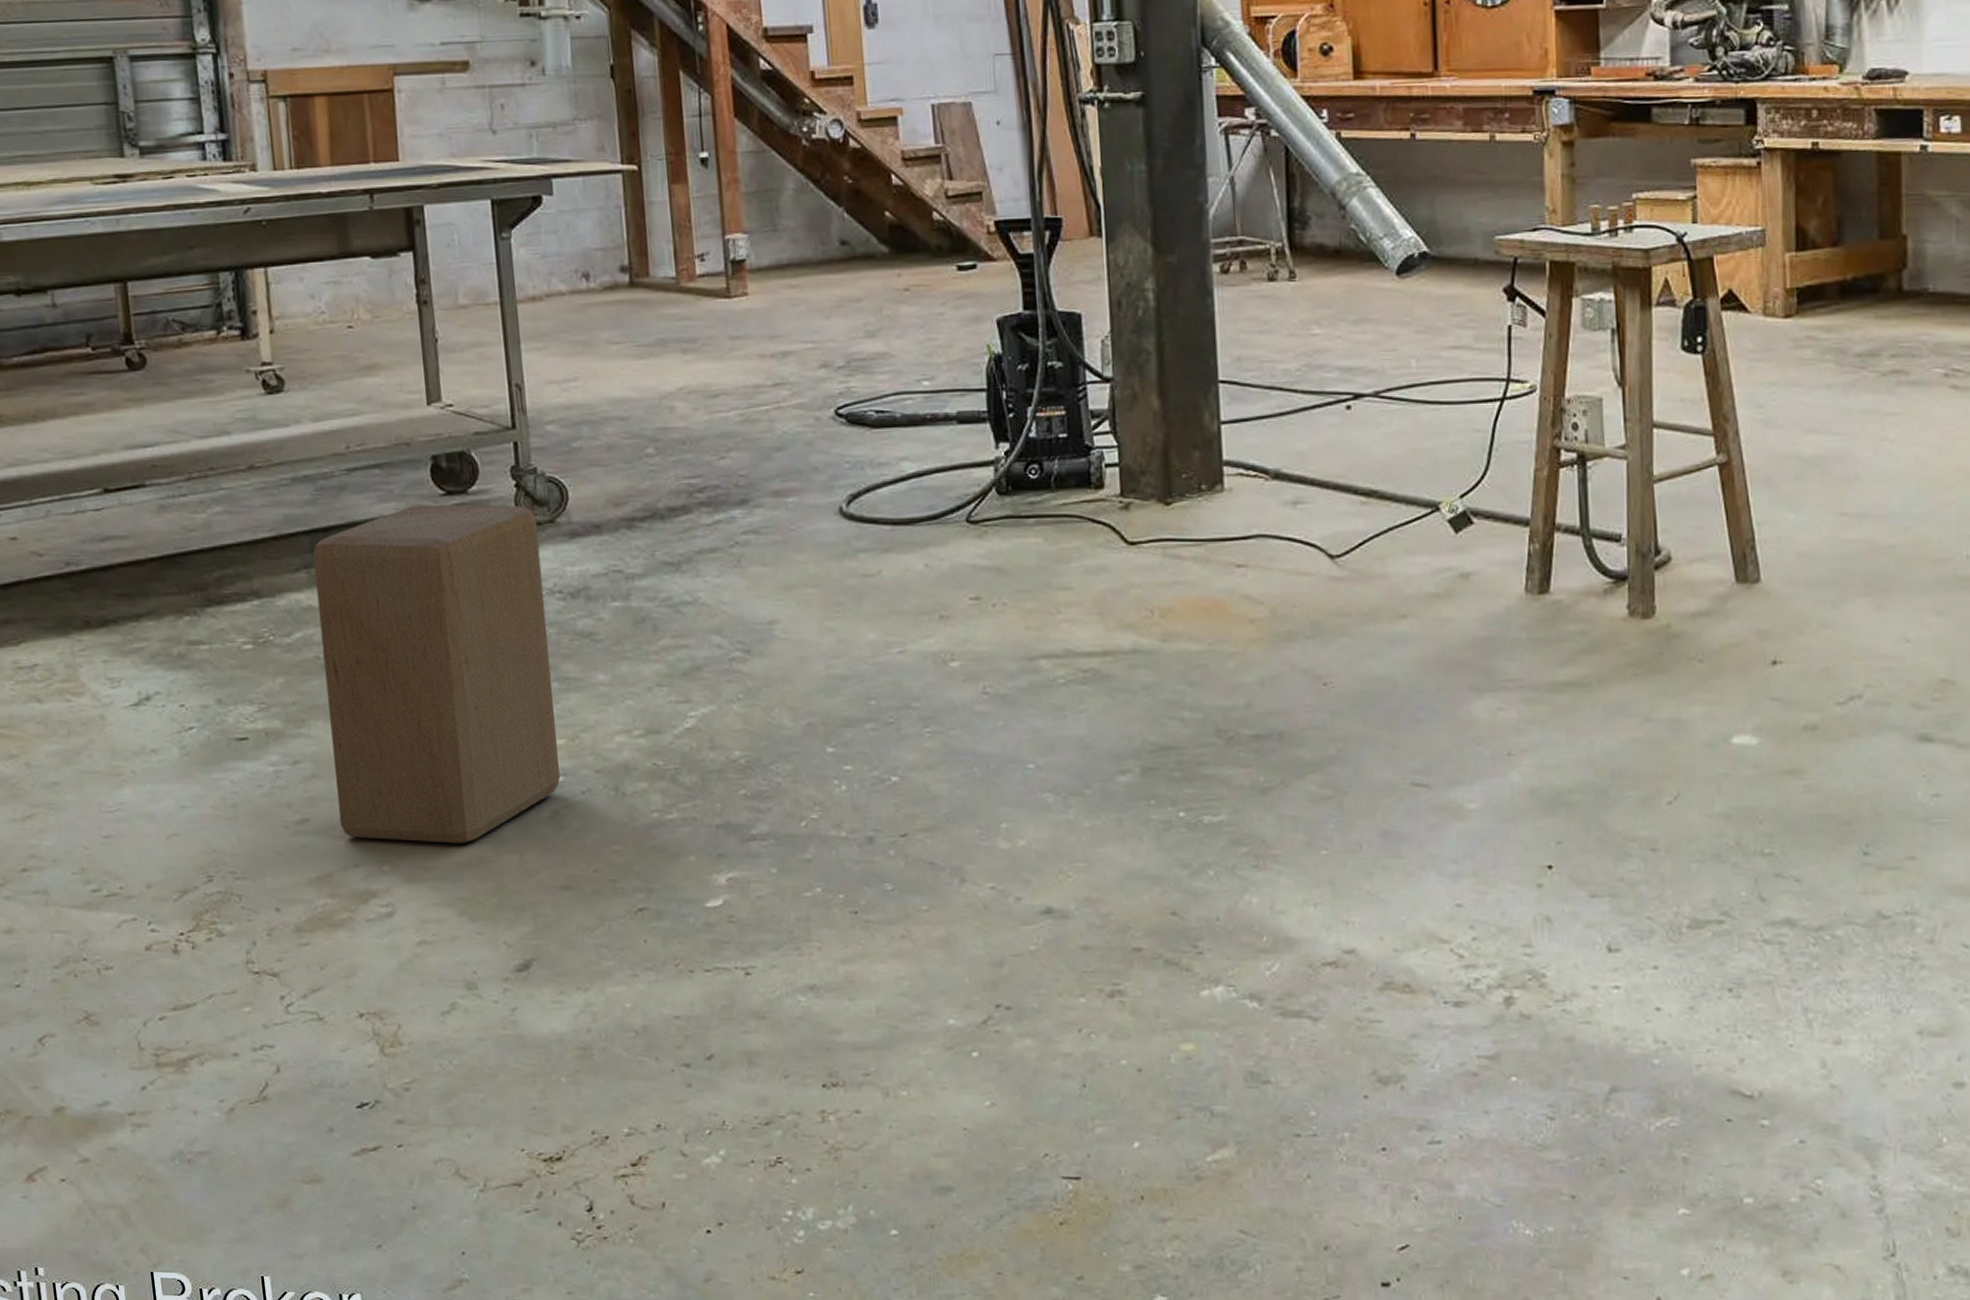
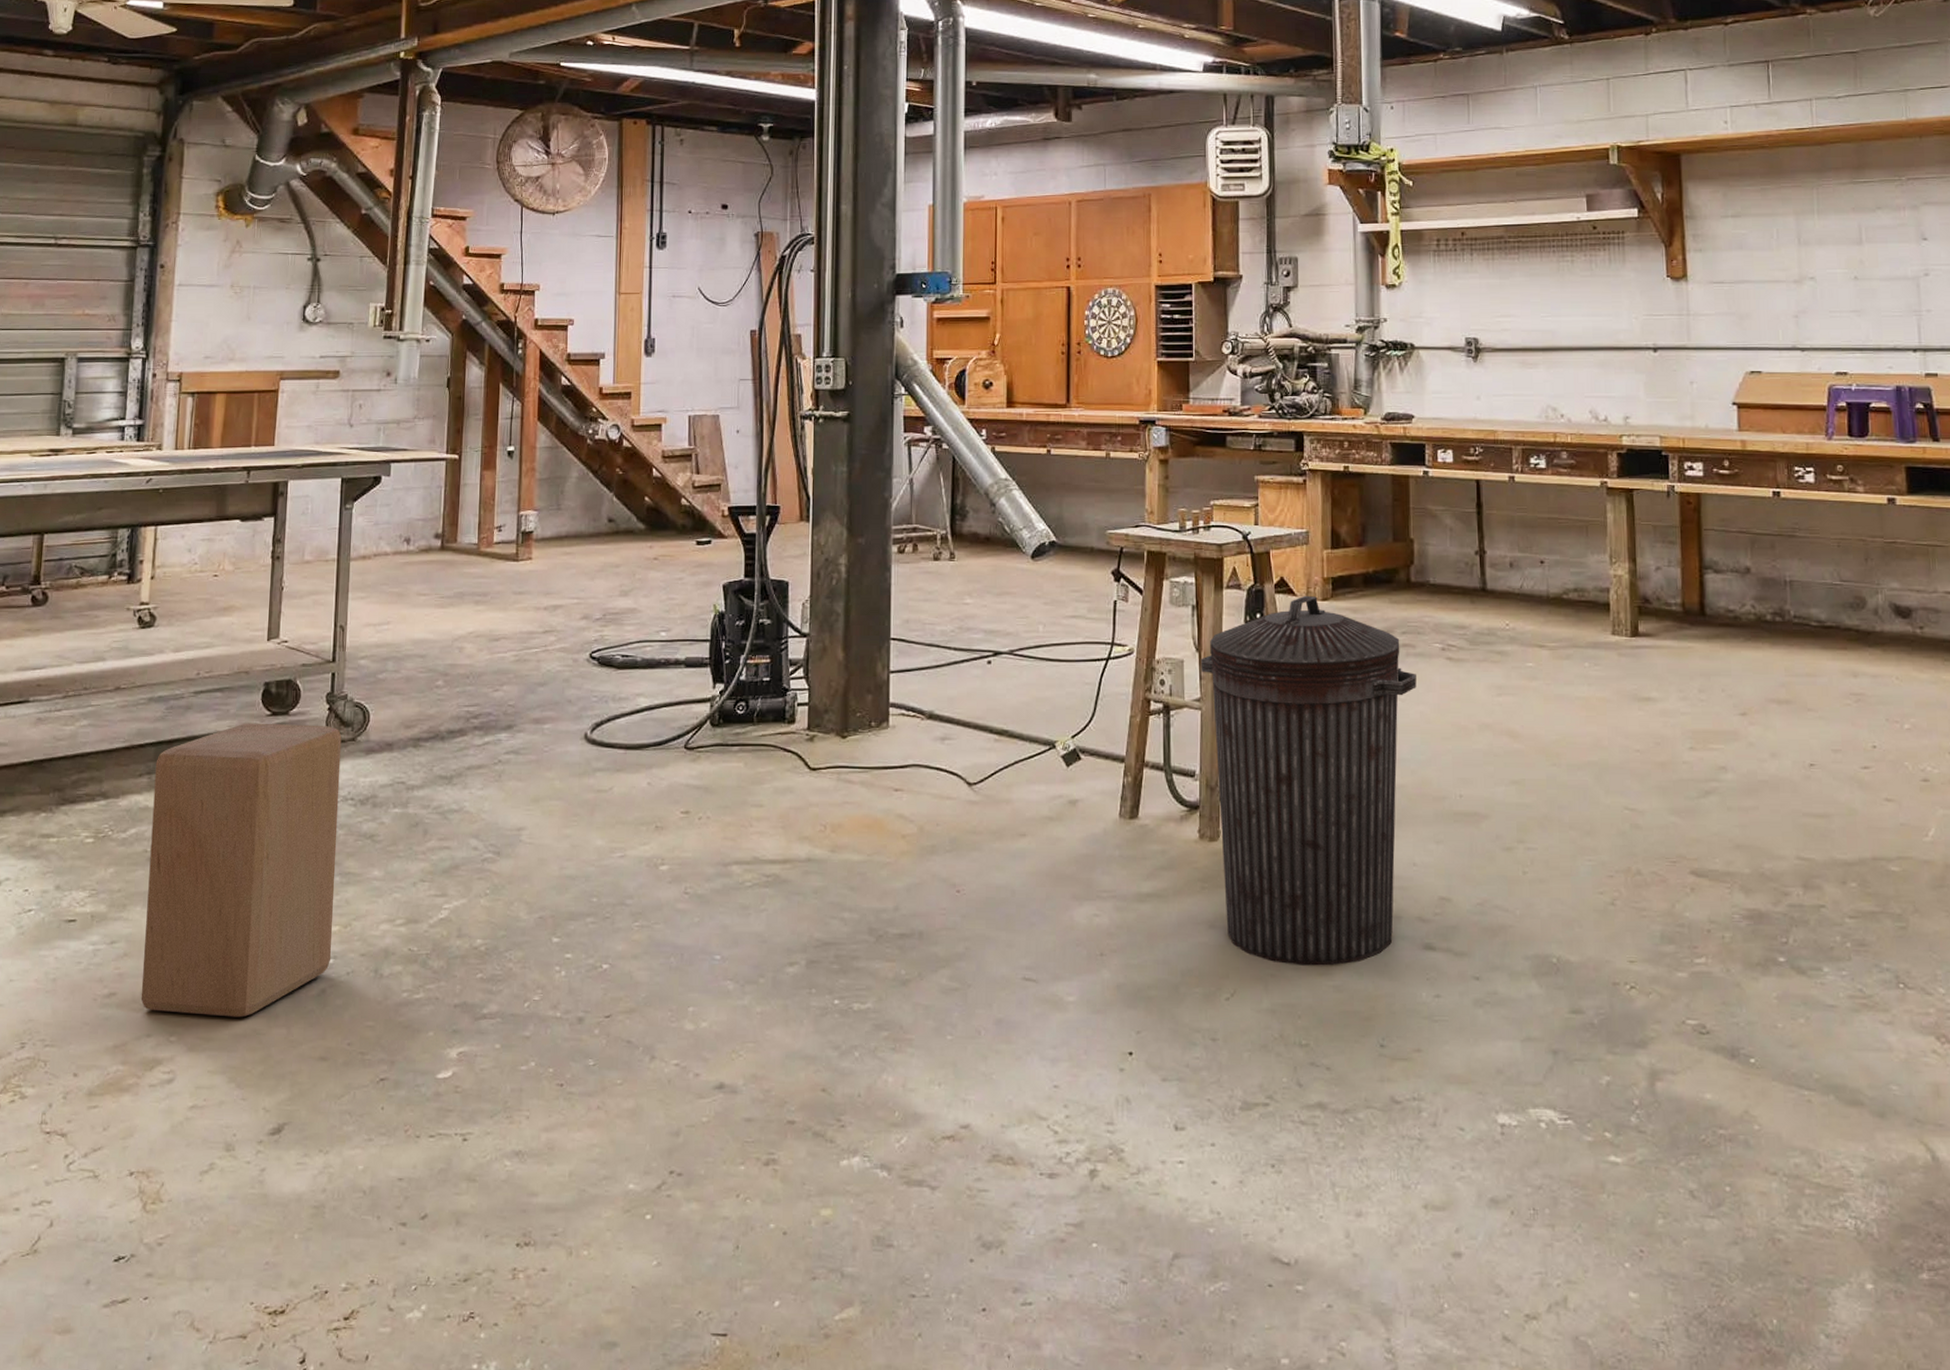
trash can: none [1624,311,1910,763] -> present [1200,595,1417,966]

